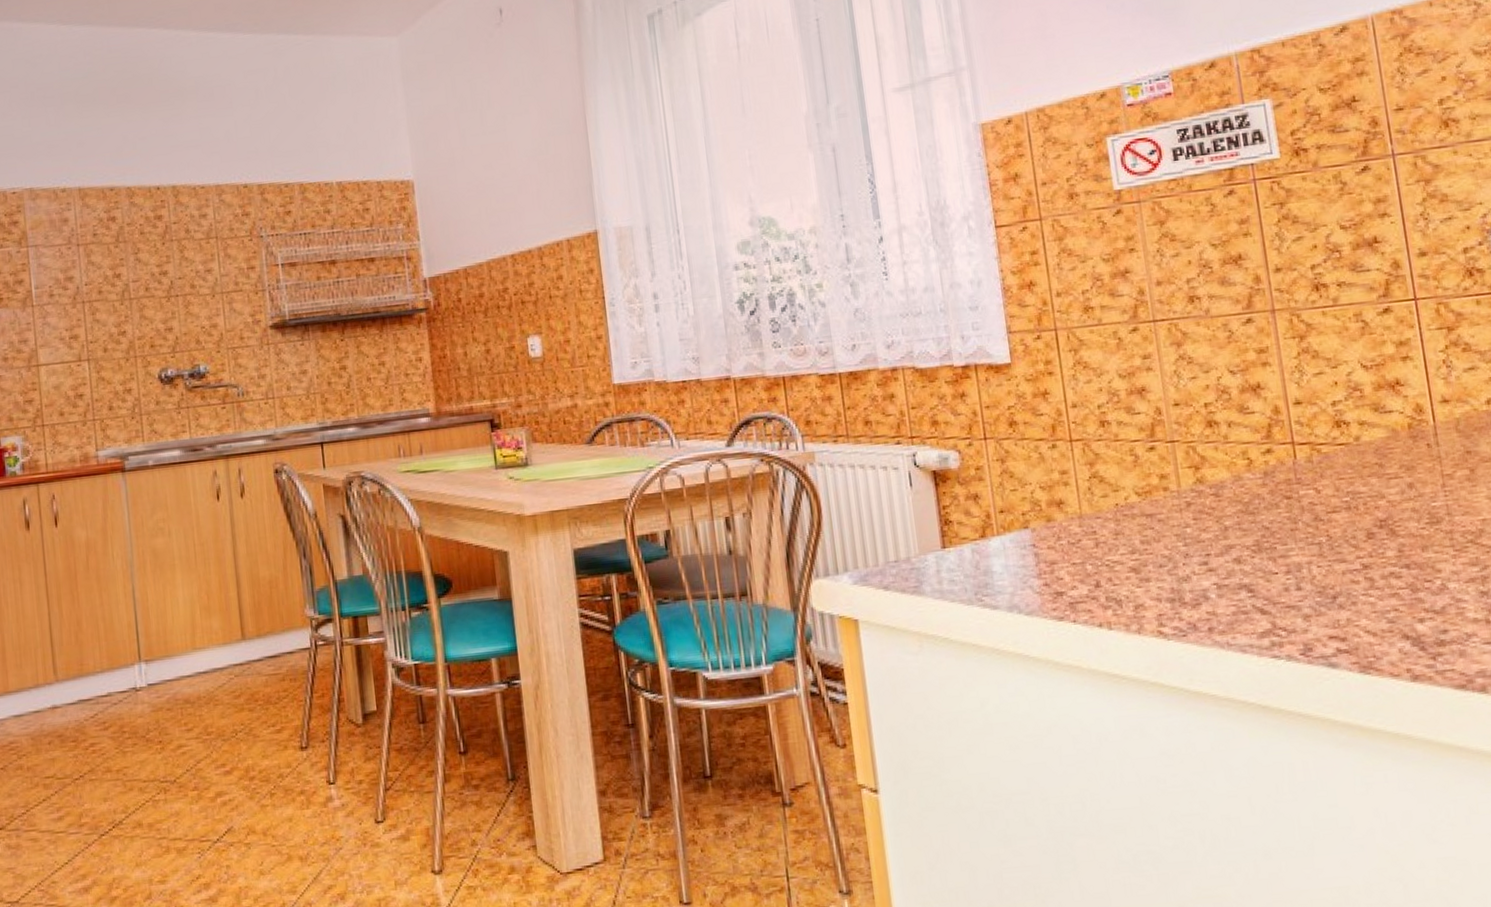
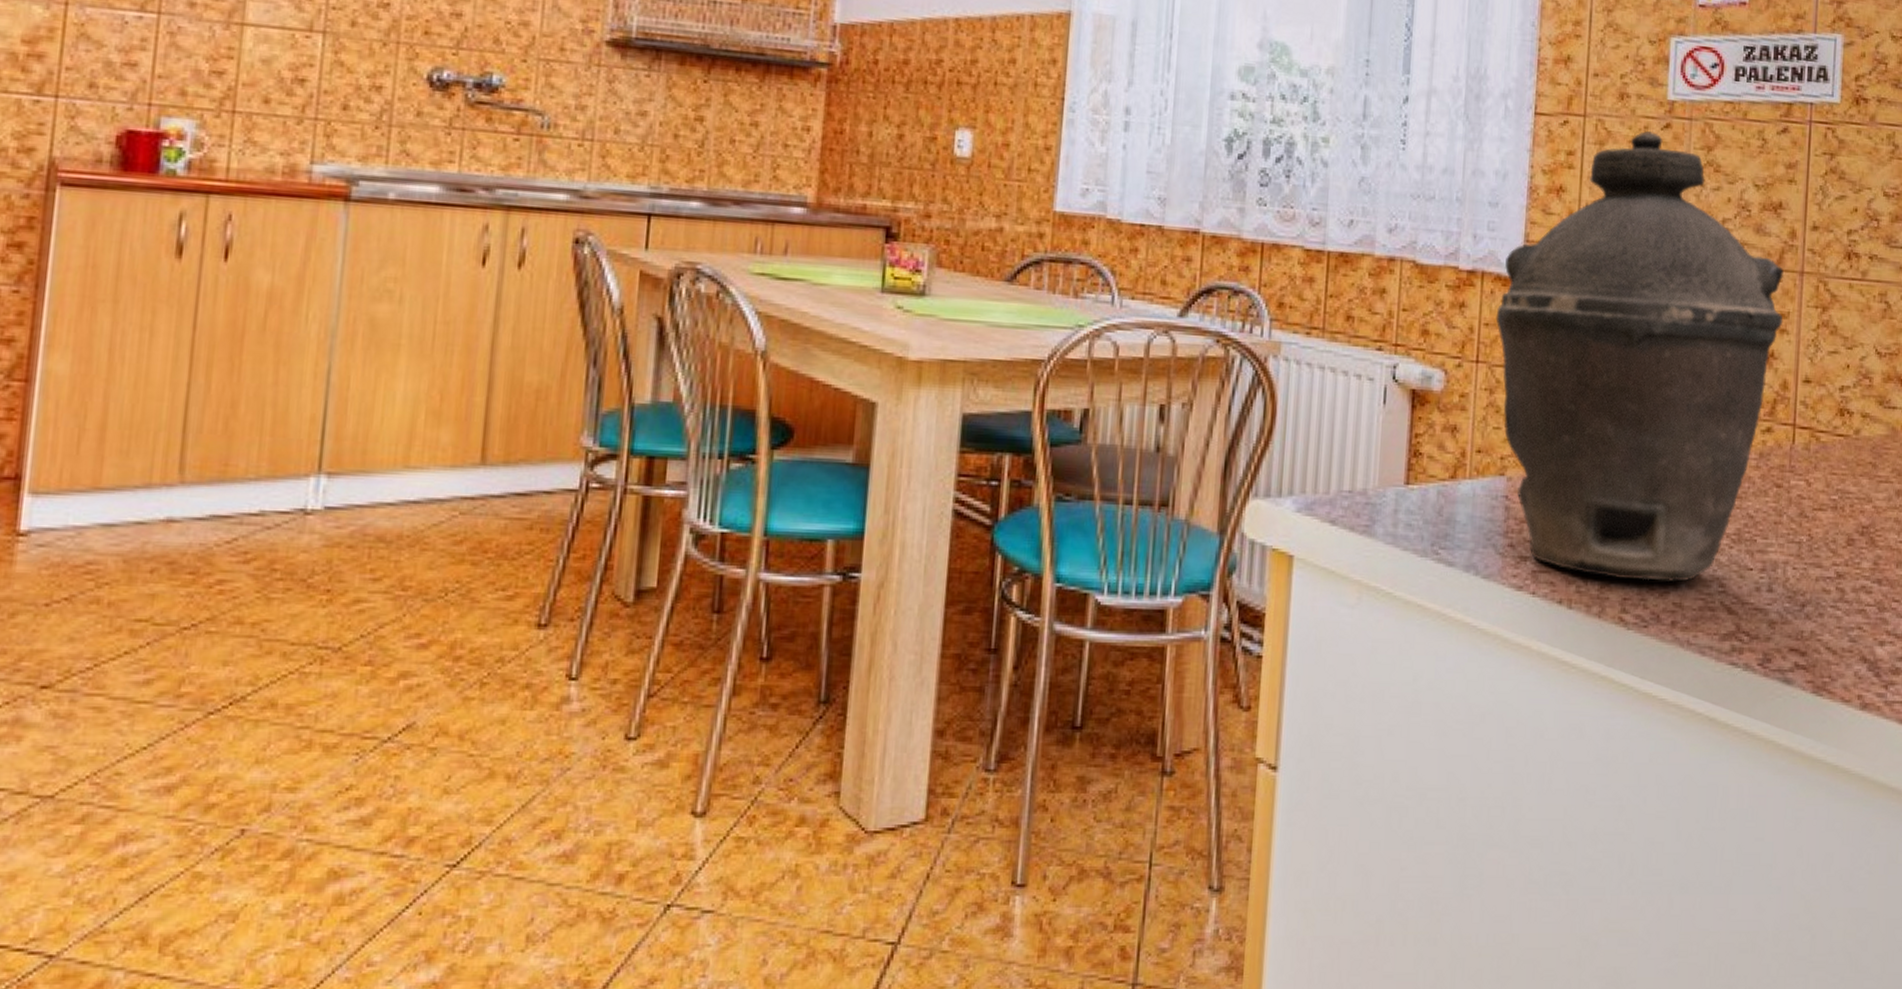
kettle: none [993,219,1264,599] -> present [1495,130,1784,582]

